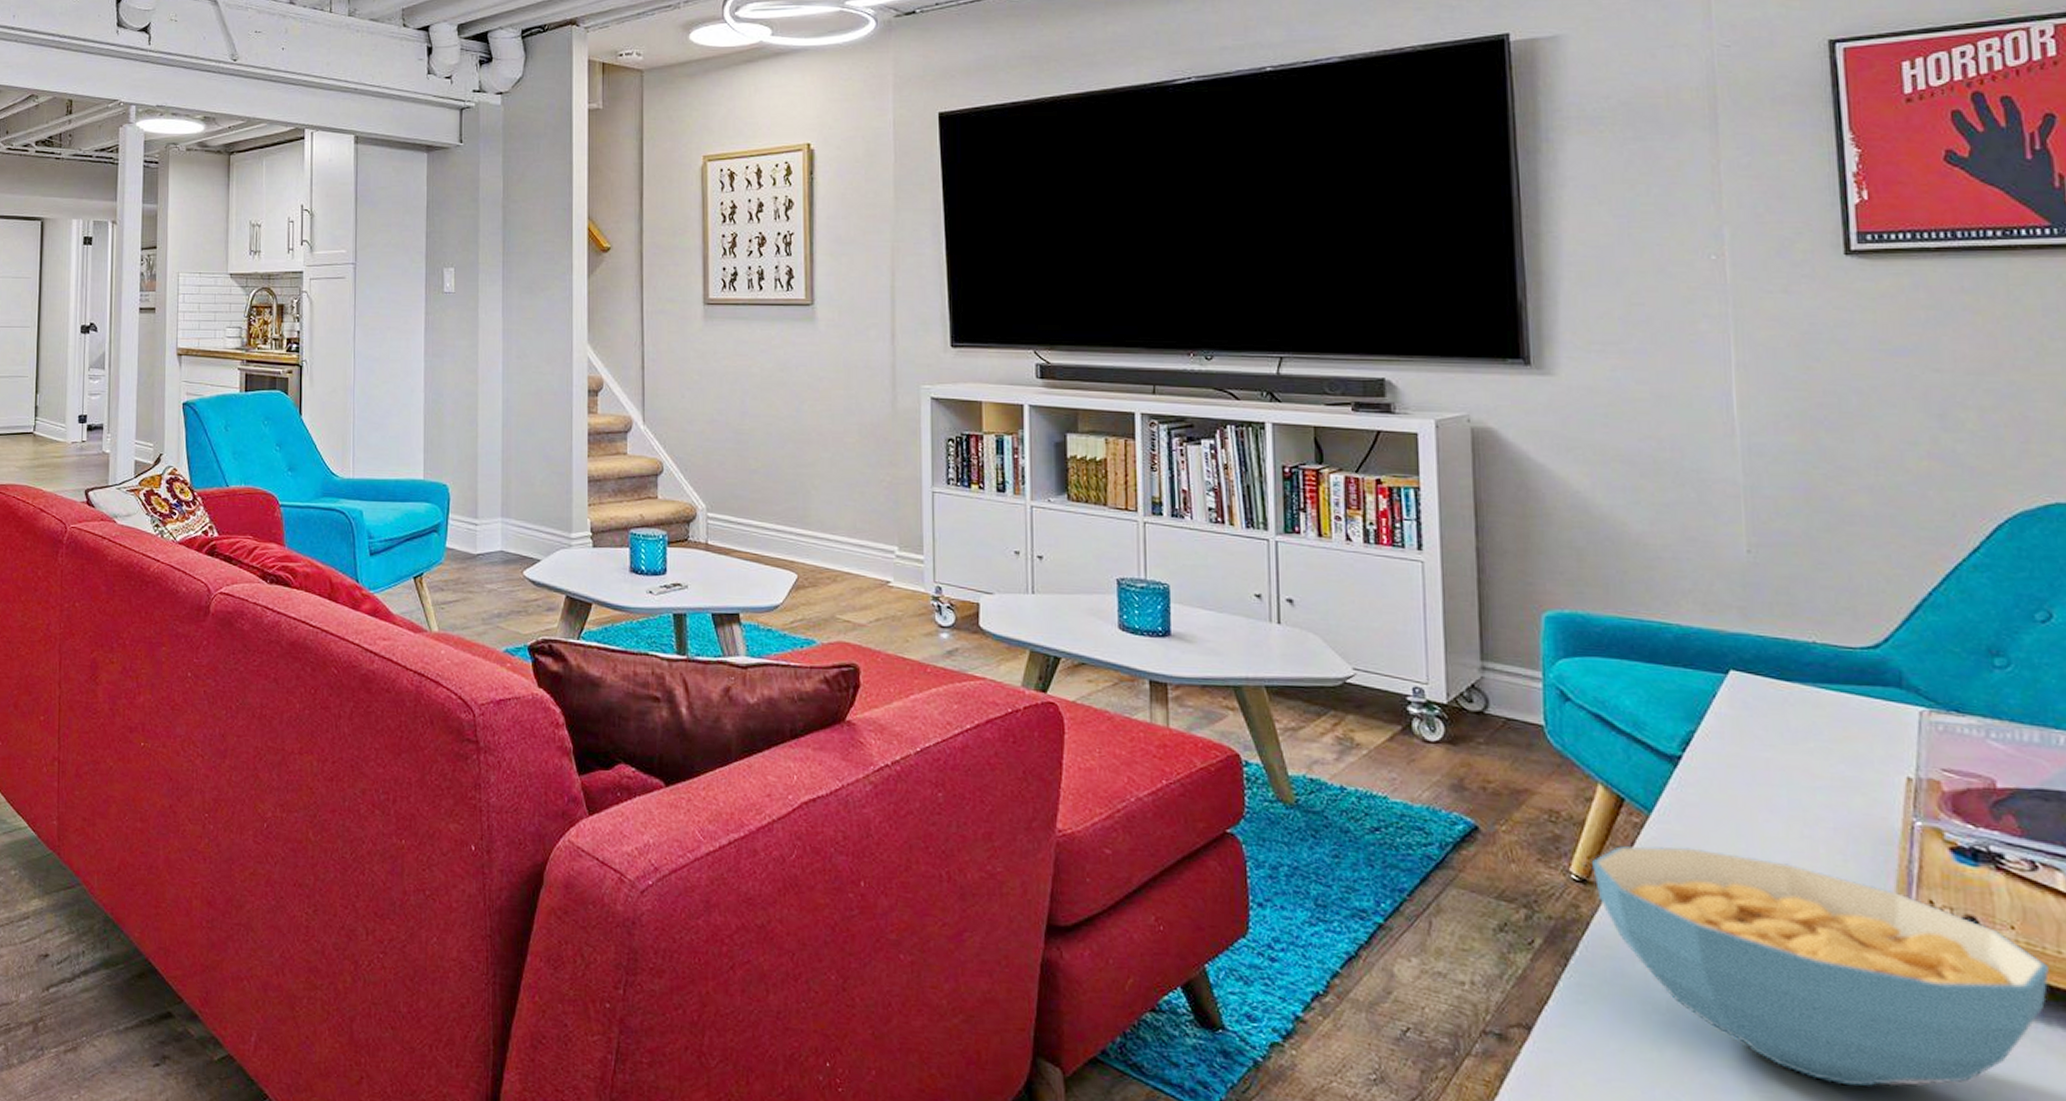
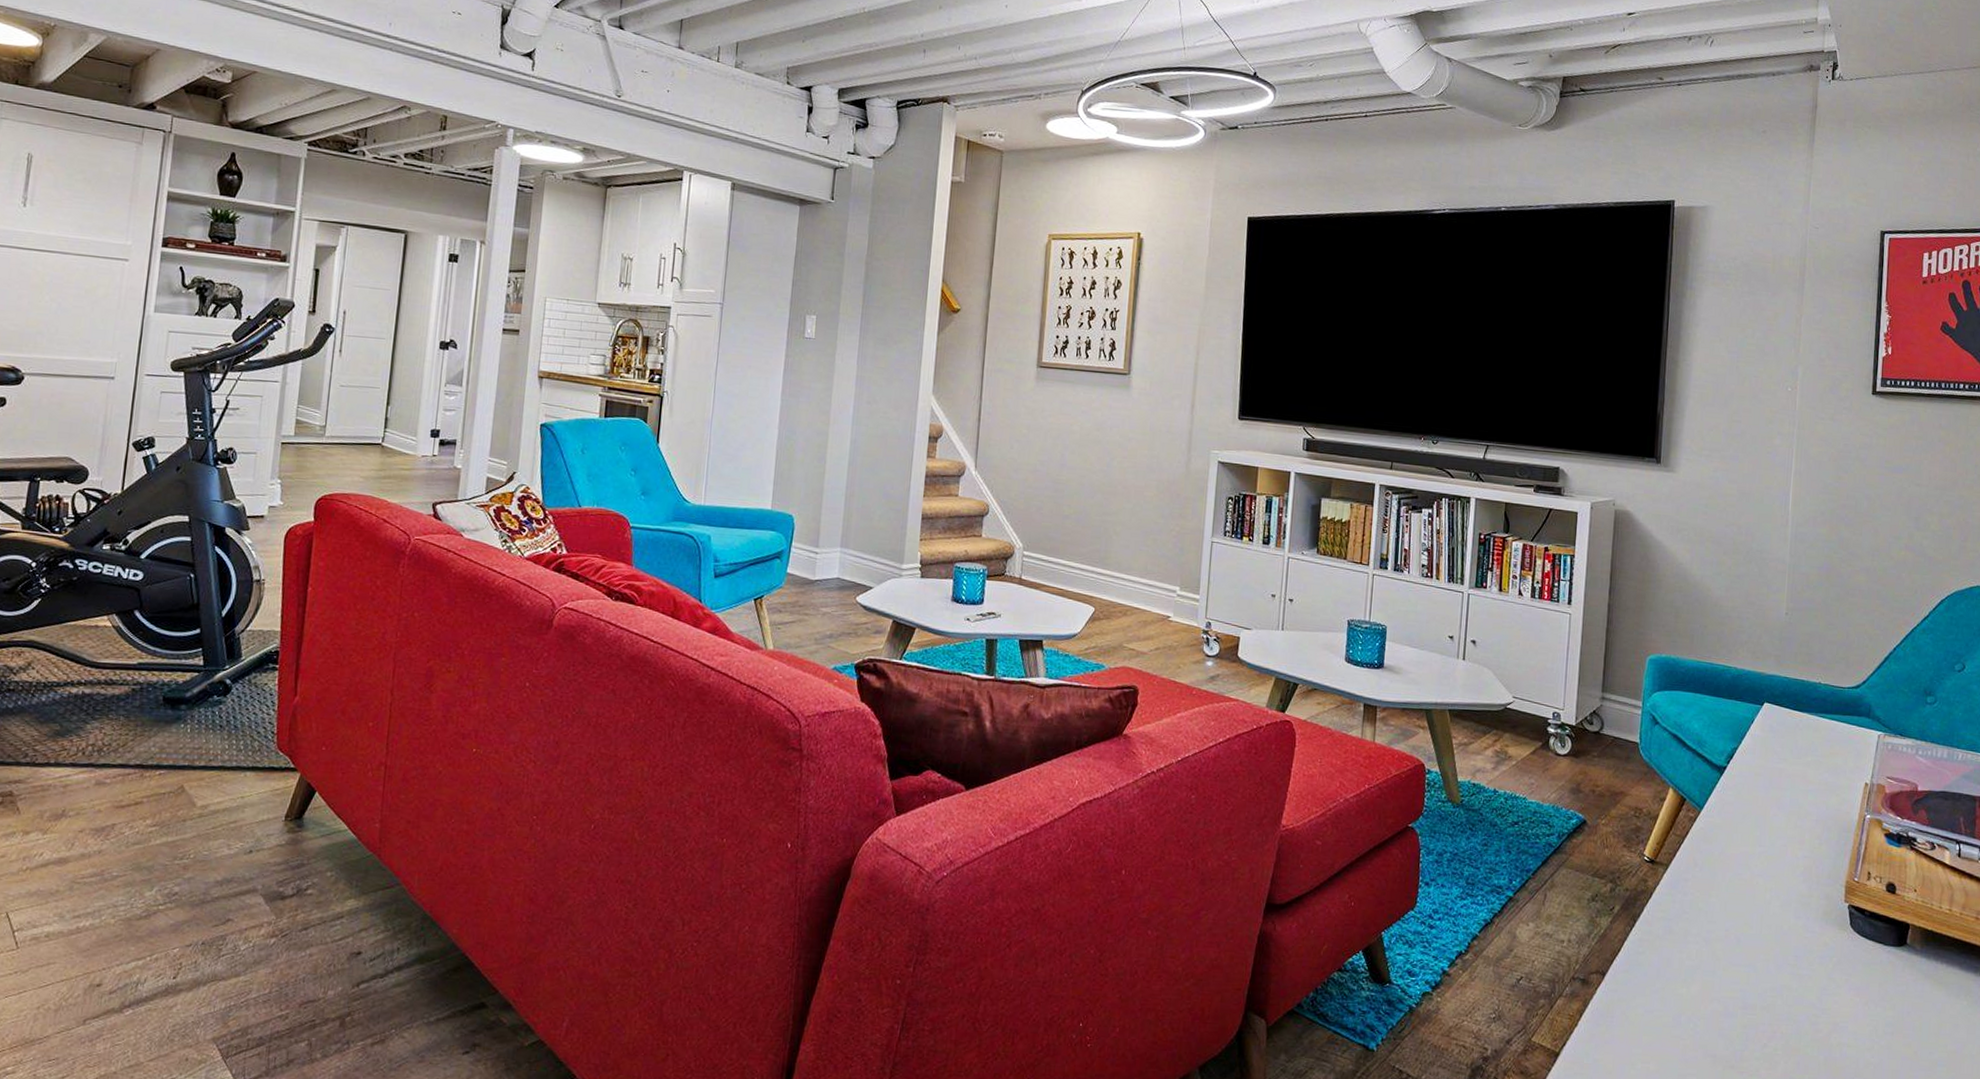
cereal bowl: present [1592,845,2049,1087] -> none [1659,834,1933,1008]

